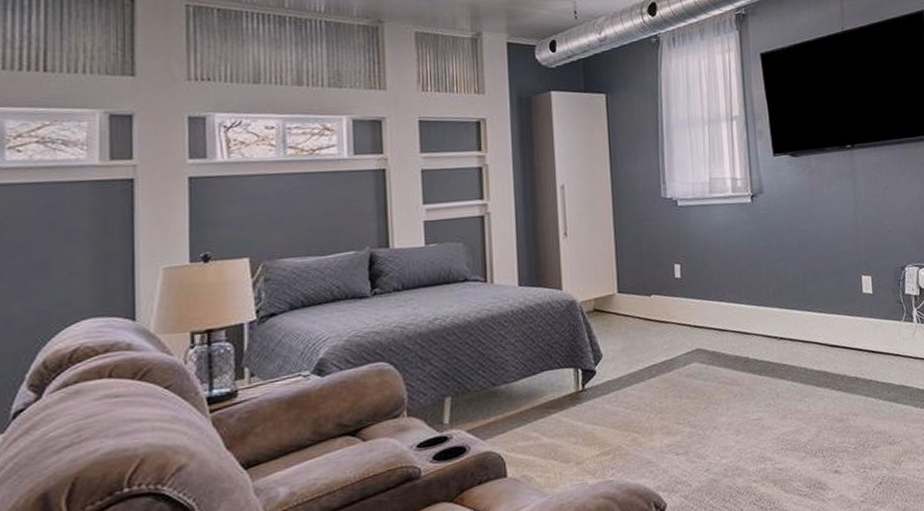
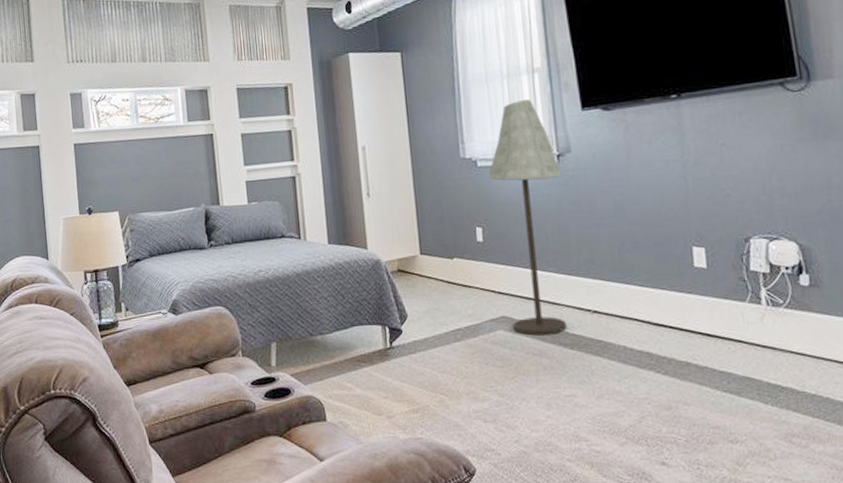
floor lamp: none [687,144,756,365] -> present [488,99,567,336]

